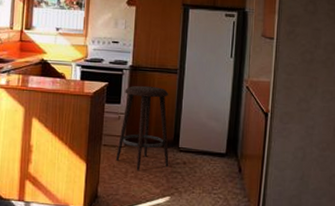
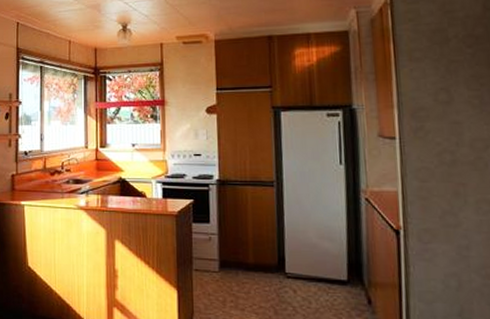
stool: present [116,85,169,171] -> none [211,201,275,301]

